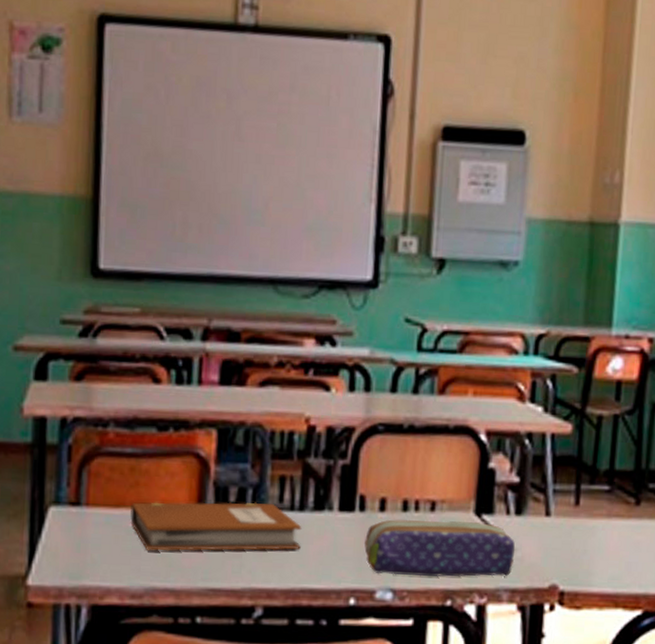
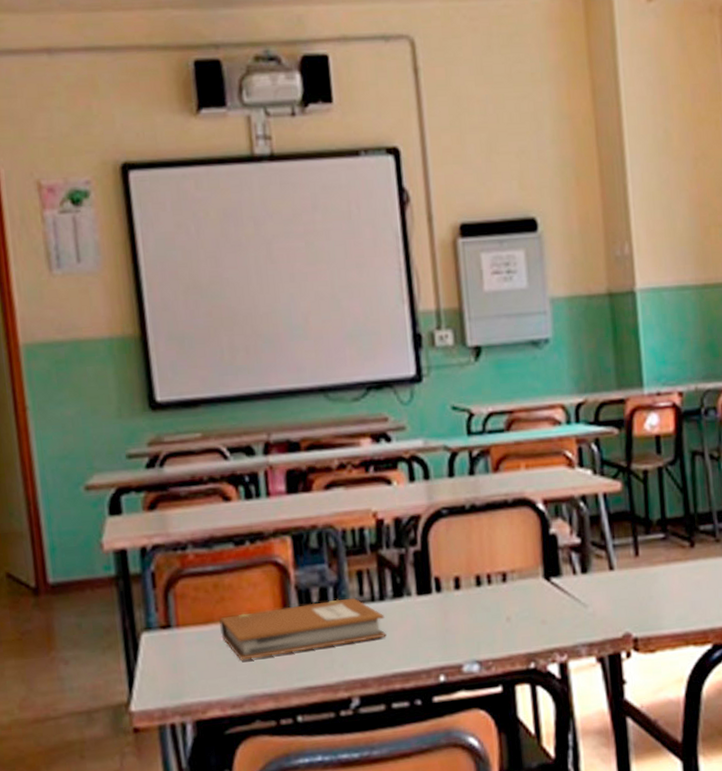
pencil case: present [364,519,515,577] -> none [445,586,587,648]

